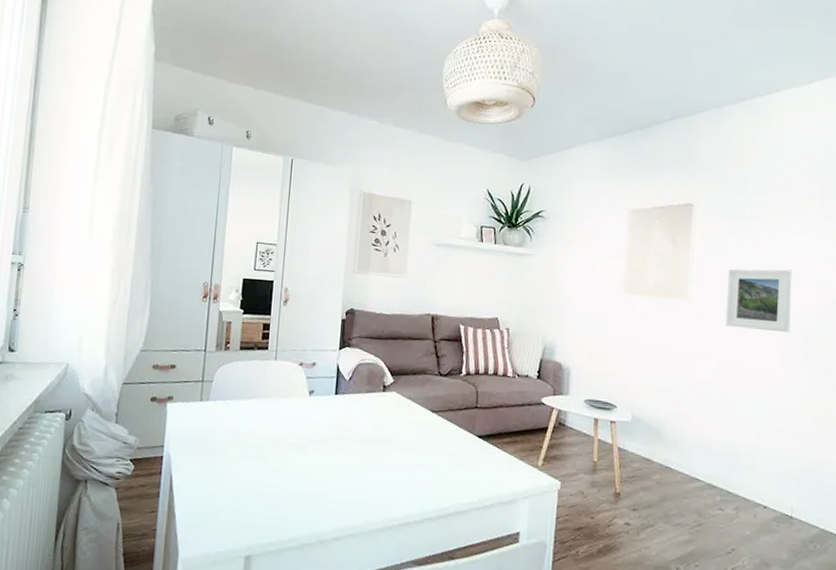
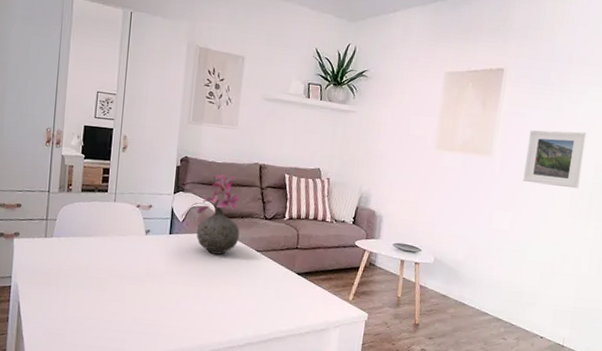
vase: none [364,326,413,417] -> present [197,174,240,255]

